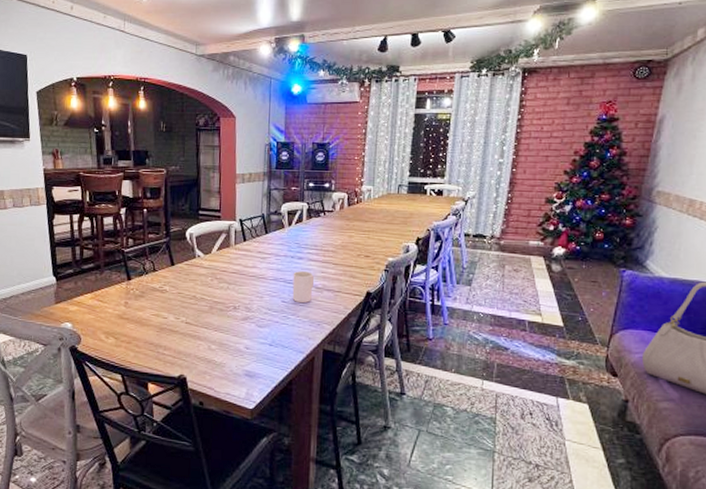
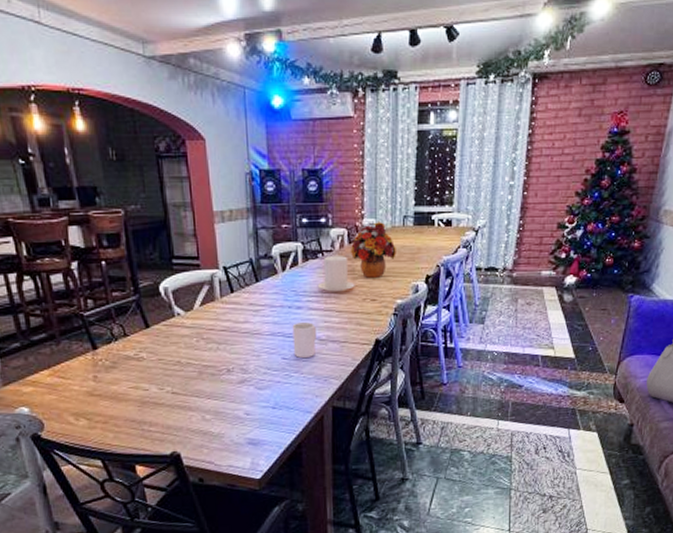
candle: none [317,216,351,247] -> present [317,256,355,292]
flower arrangement: none [348,188,390,238] -> present [350,220,396,279]

